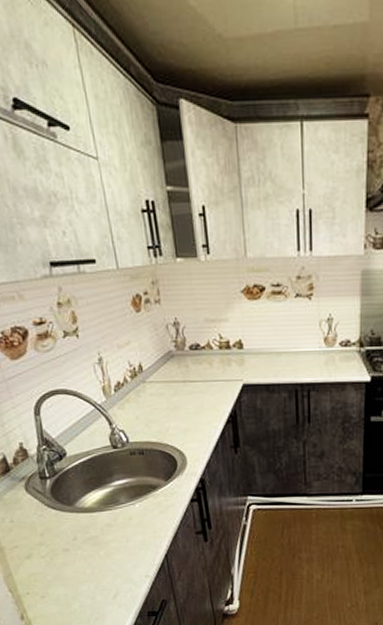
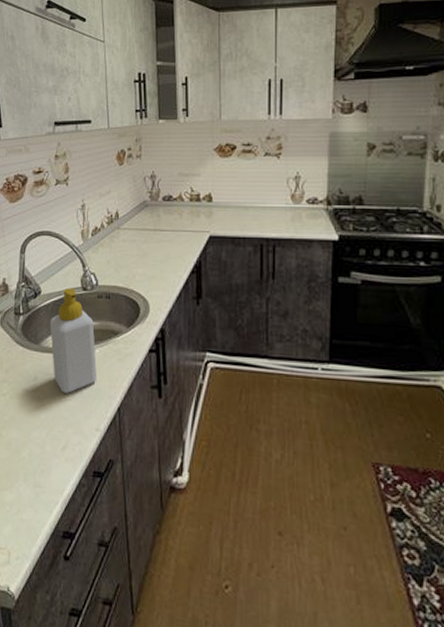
soap bottle: none [81,447,141,548] -> present [49,288,97,393]

